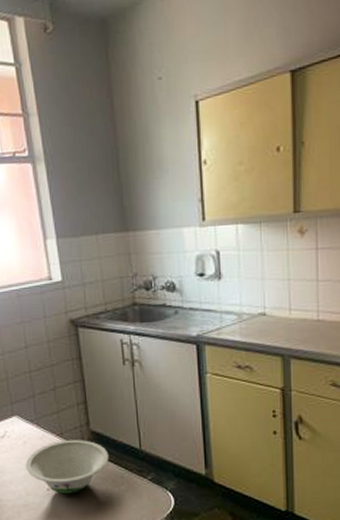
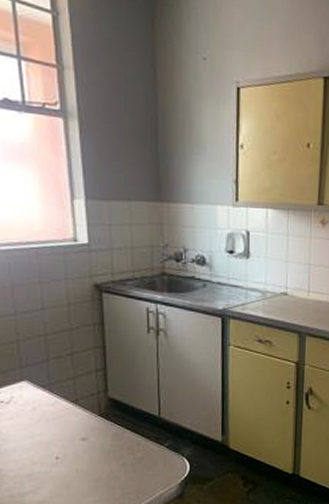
bowl: present [25,440,109,494] -> none [33,407,126,462]

